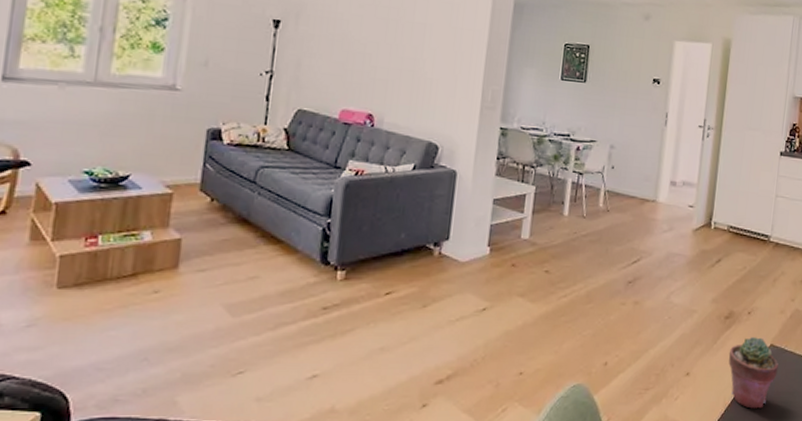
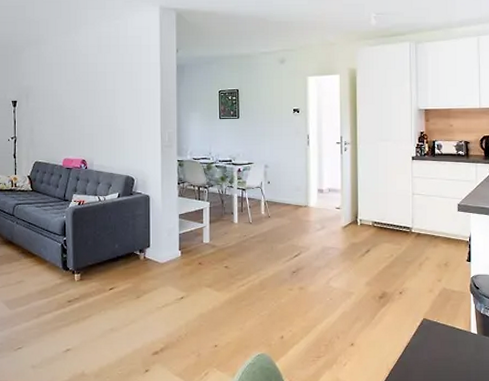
potted succulent: present [728,337,778,409] -> none [386,313,433,373]

